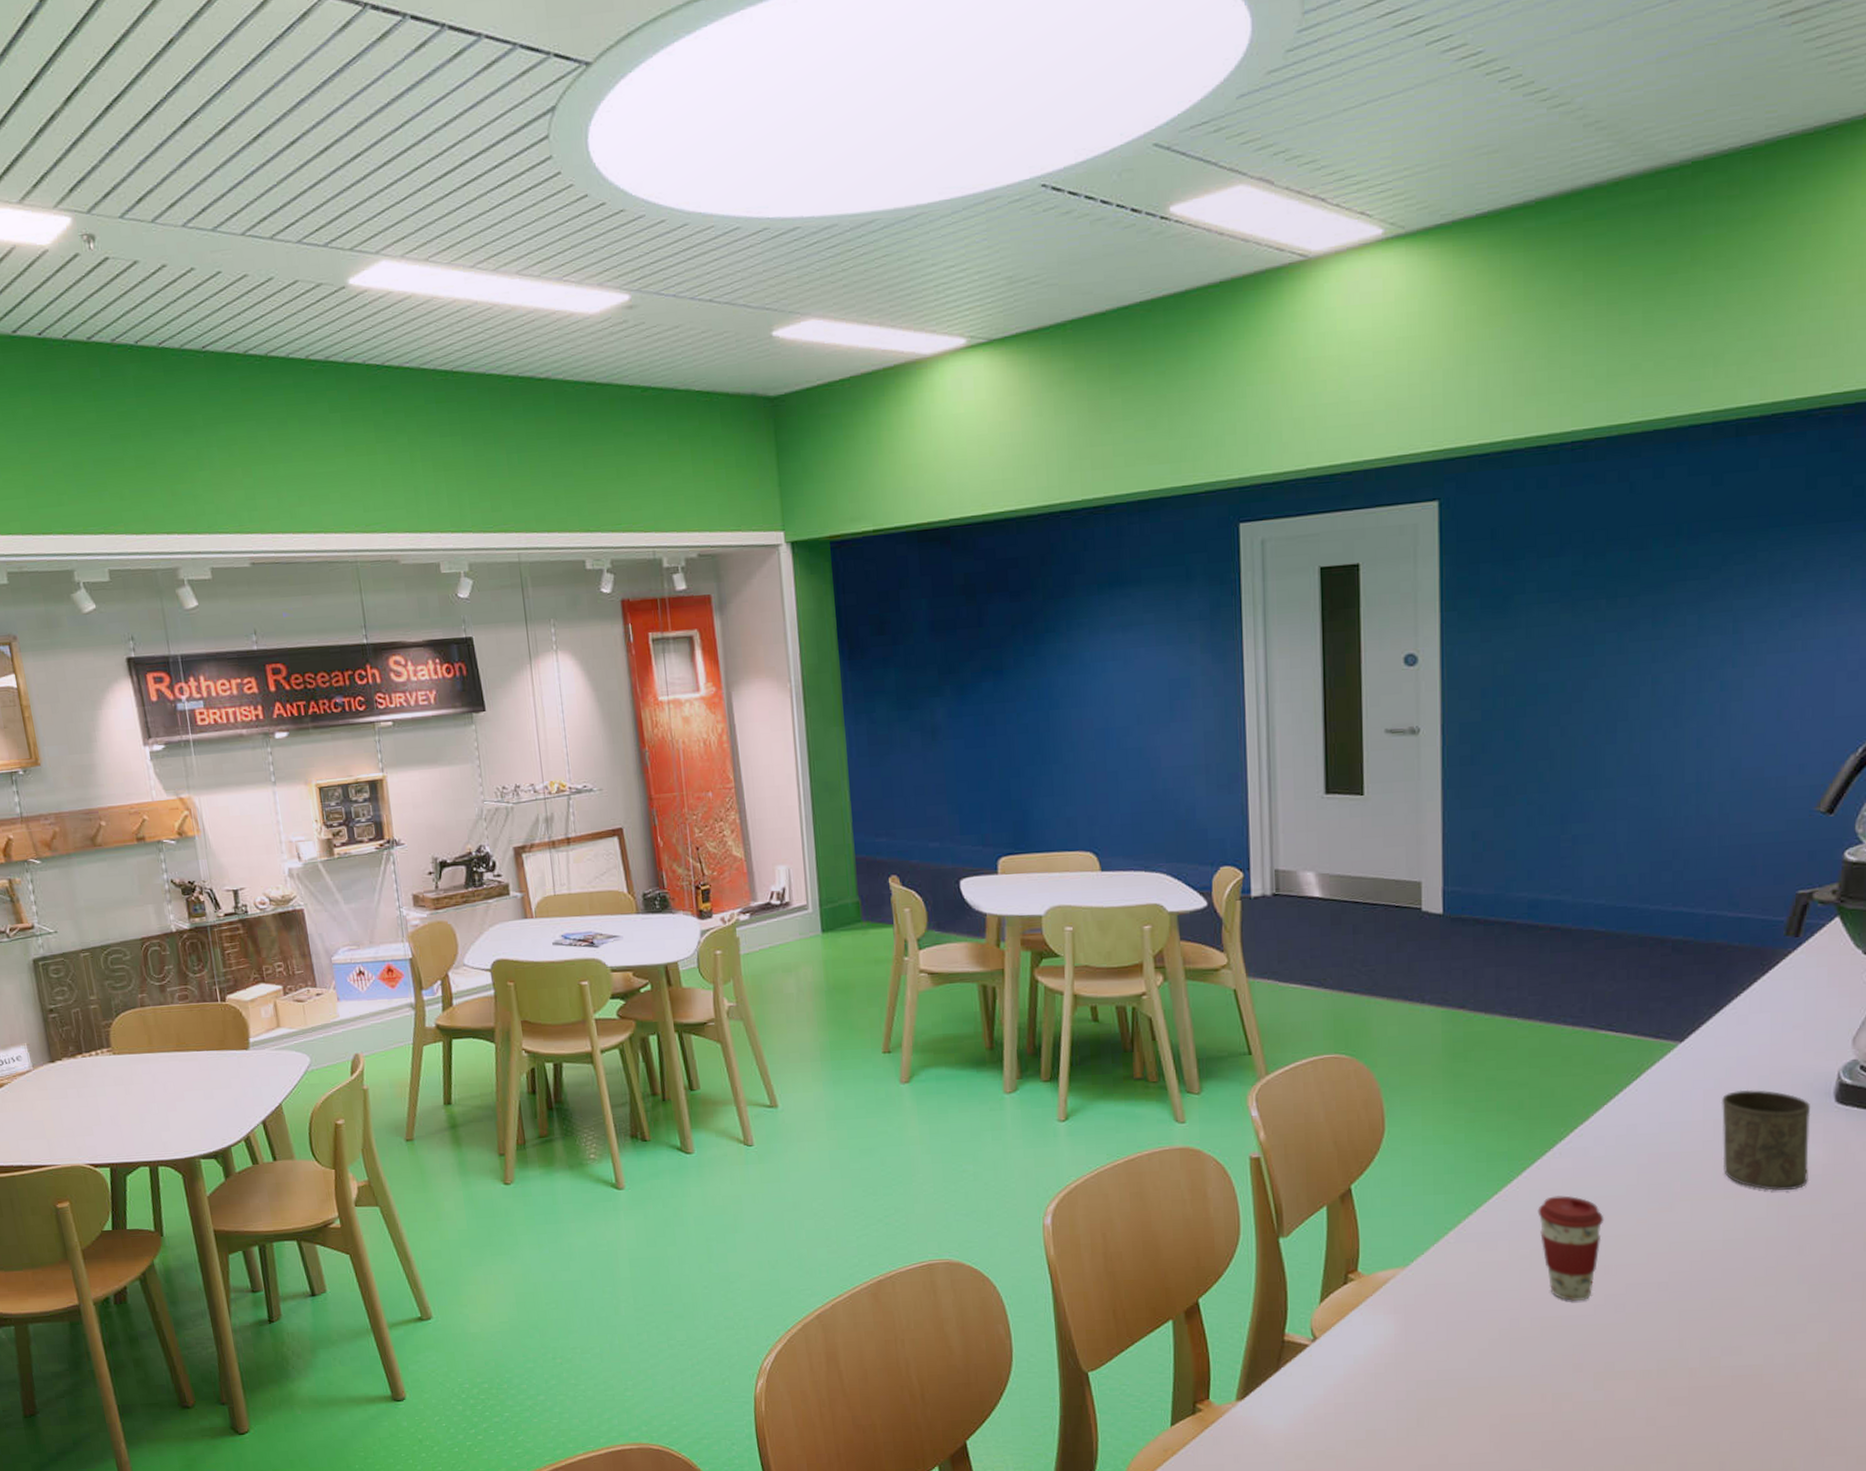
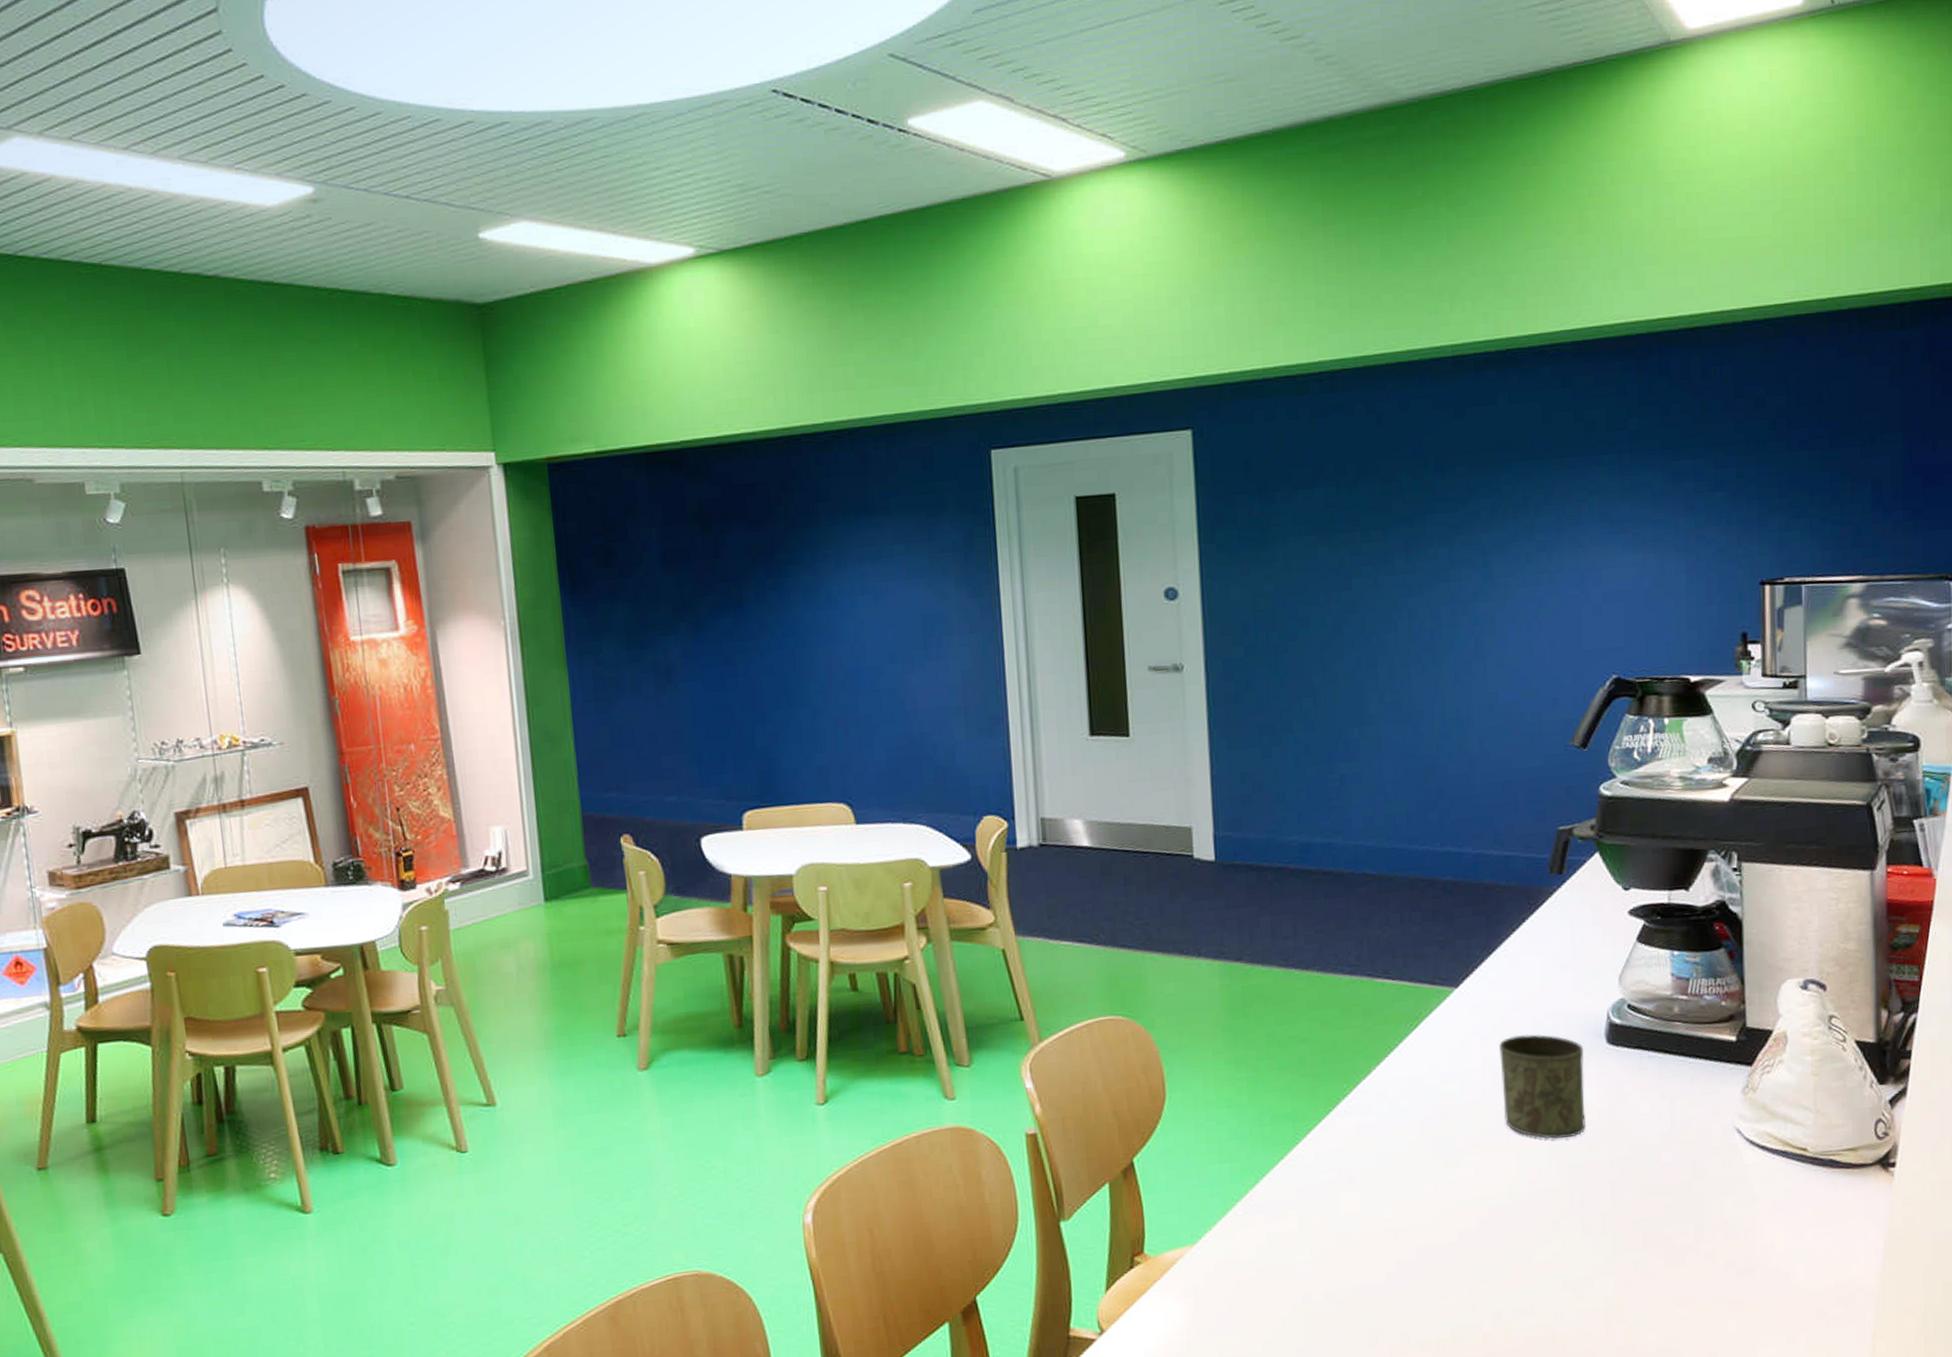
coffee cup: present [1537,1195,1604,1301] -> none [1325,1156,1392,1270]

